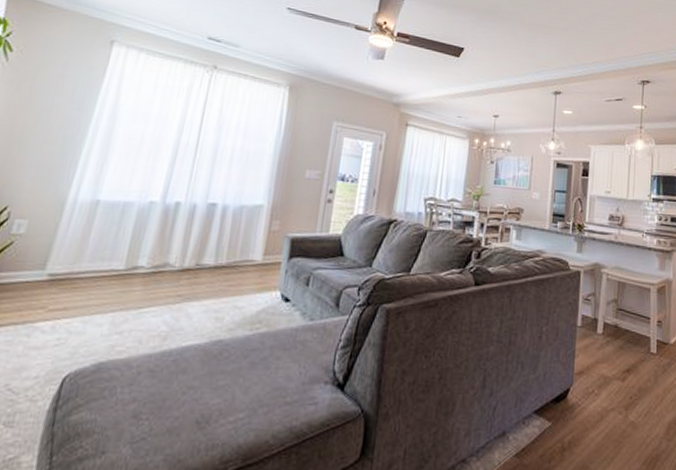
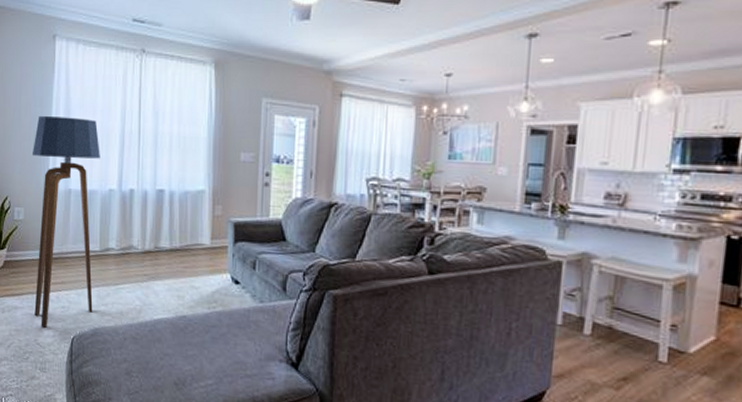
floor lamp: none [13,120,148,367] -> present [33,116,100,328]

